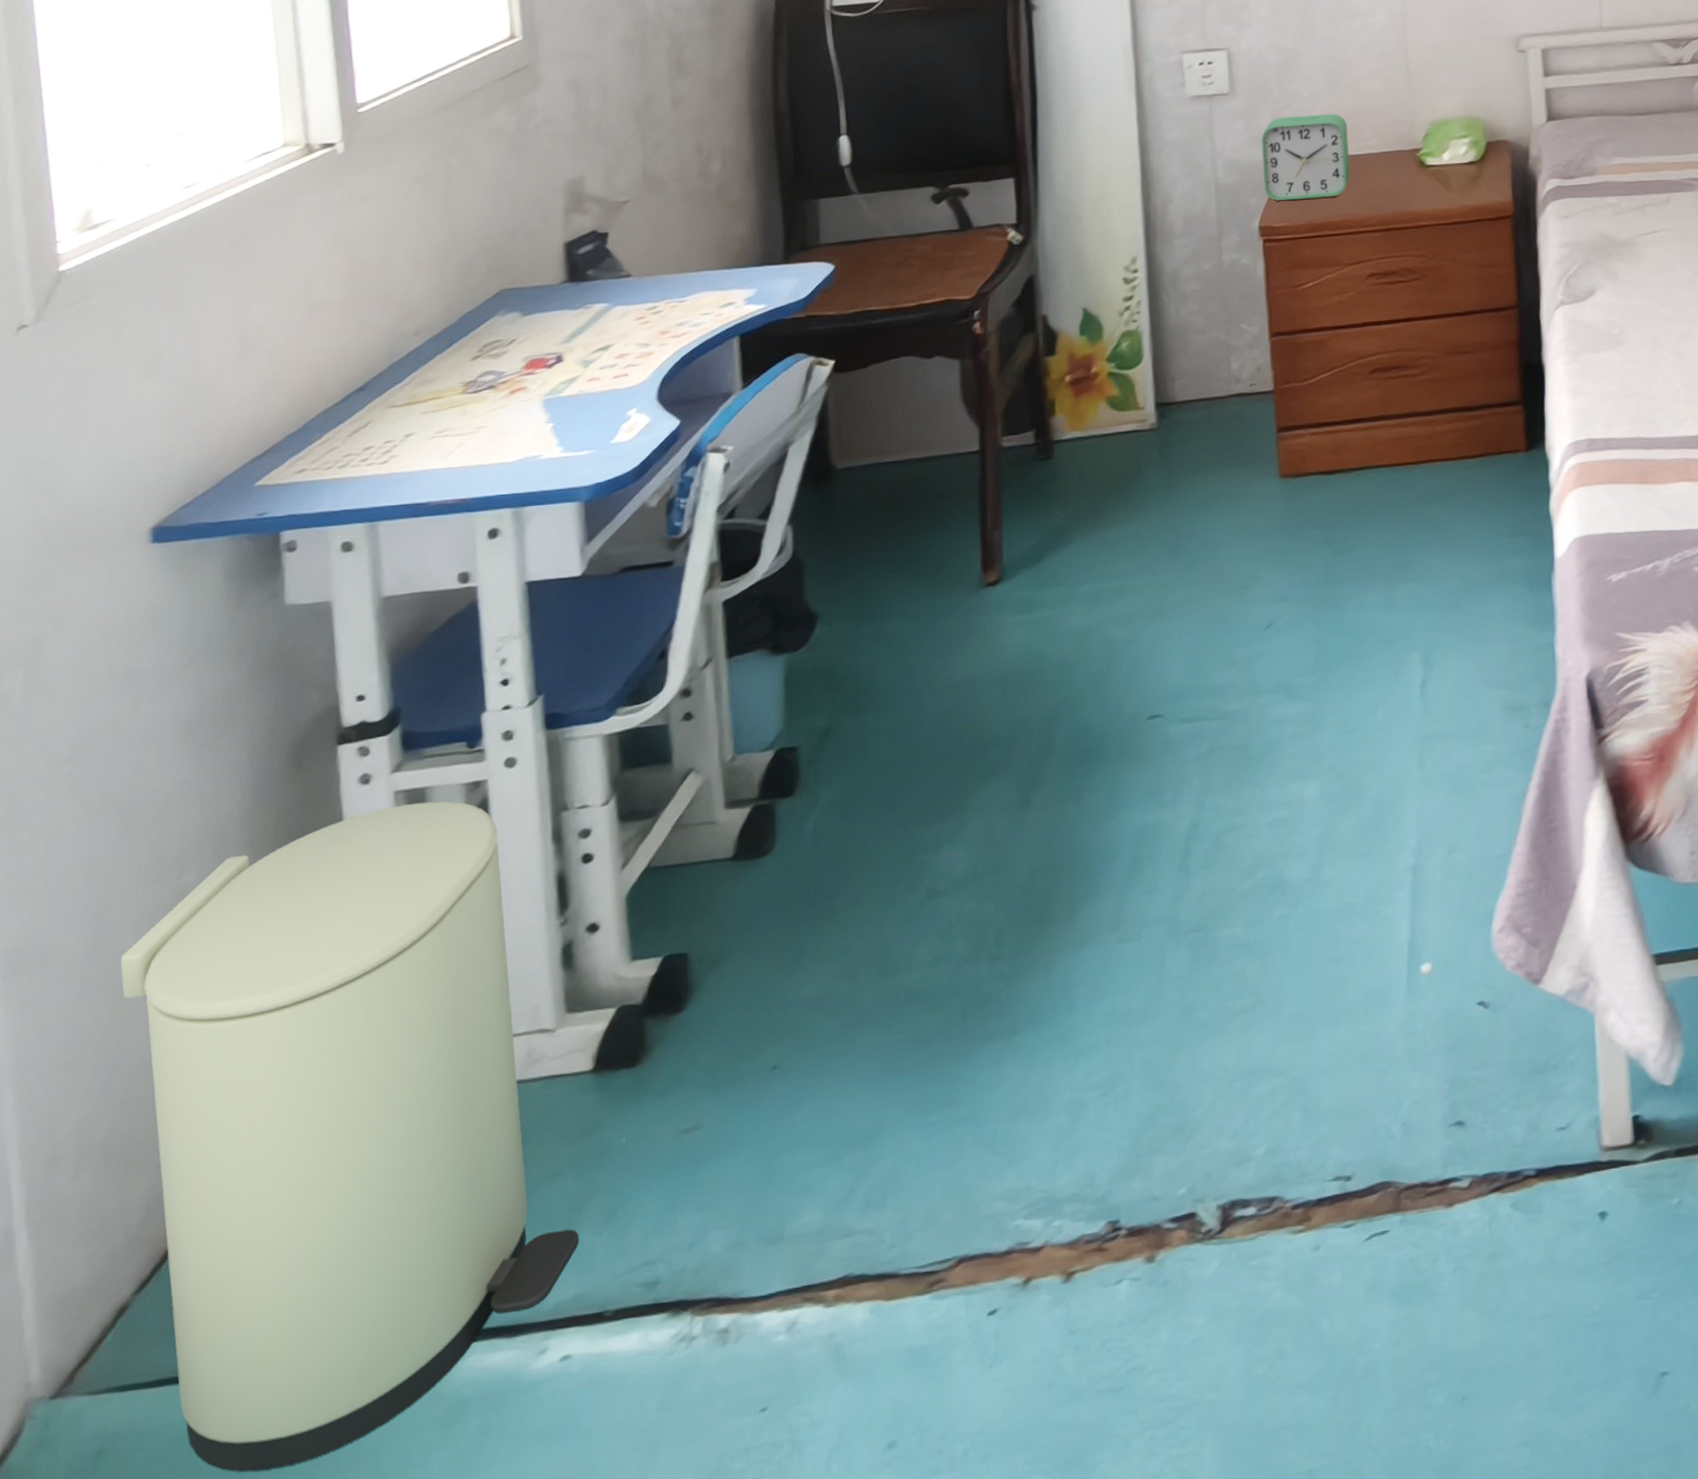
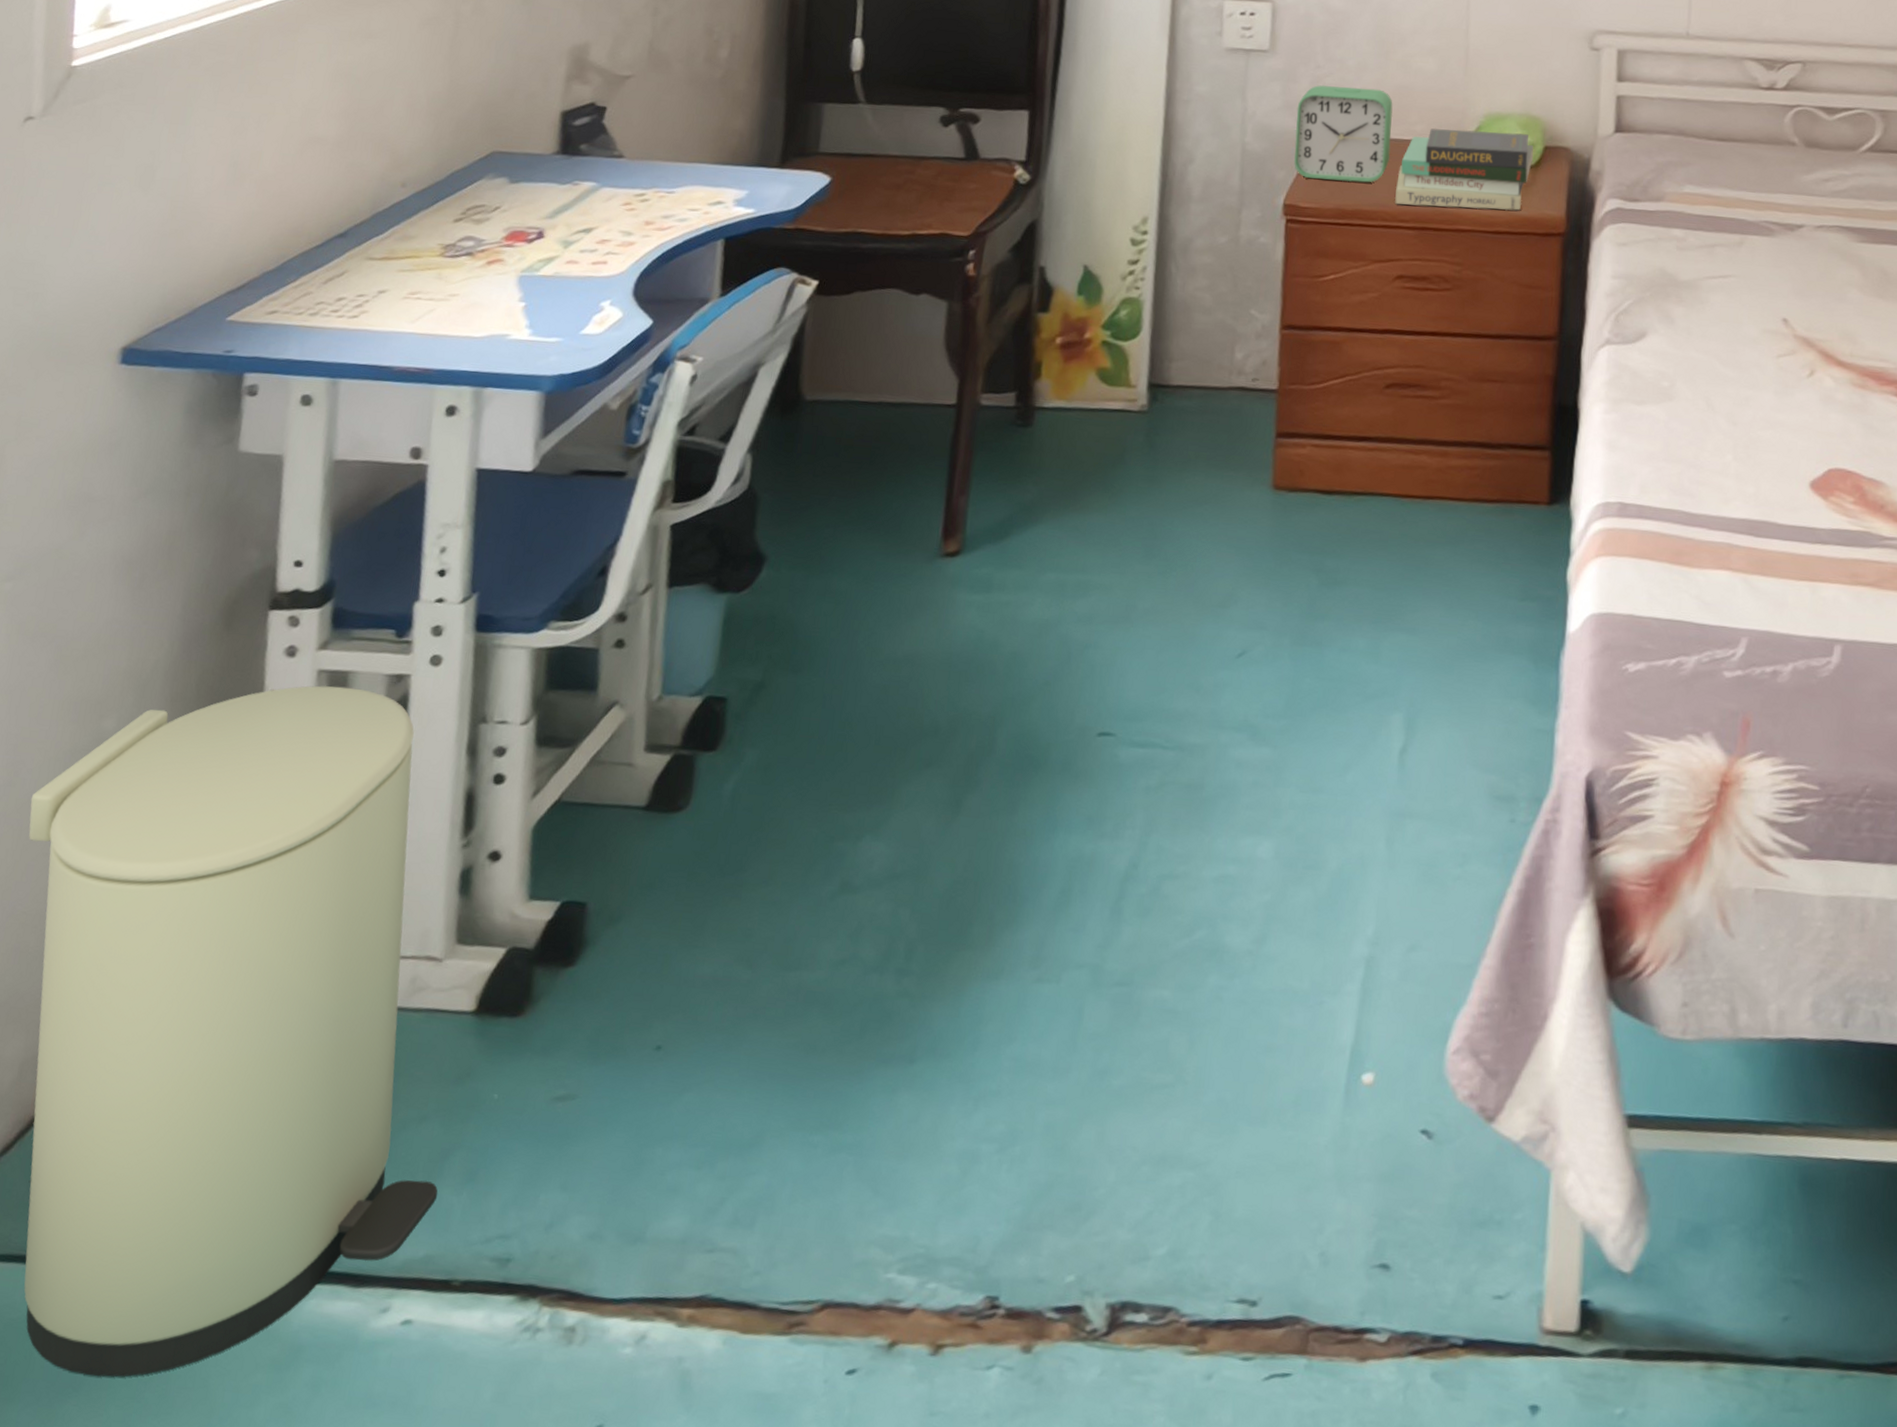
books: none [1358,134,1478,213] -> present [1394,128,1534,211]

